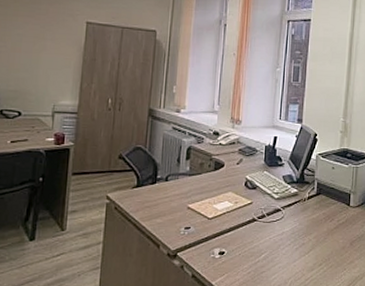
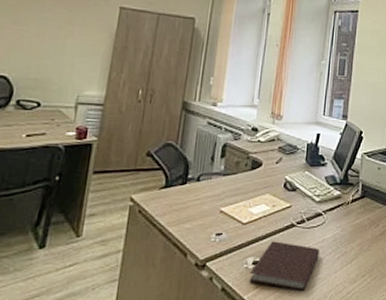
notebook: none [216,234,279,279] -> present [249,241,320,292]

